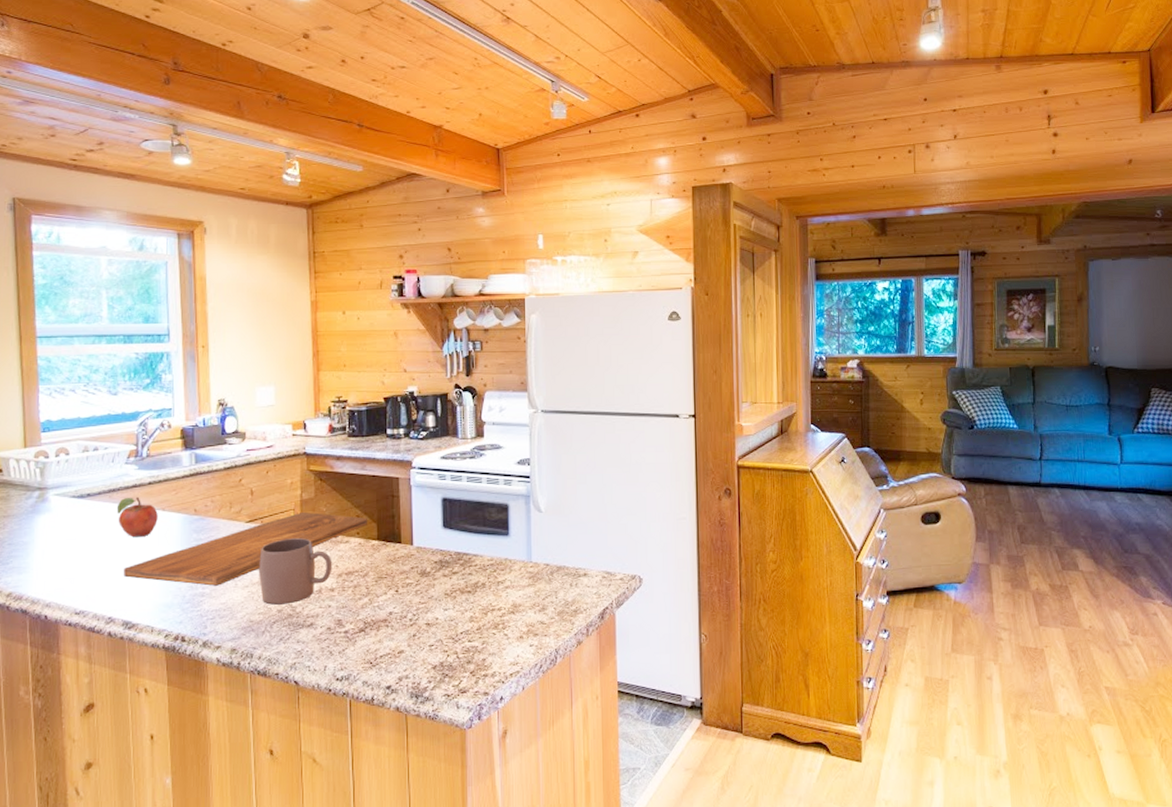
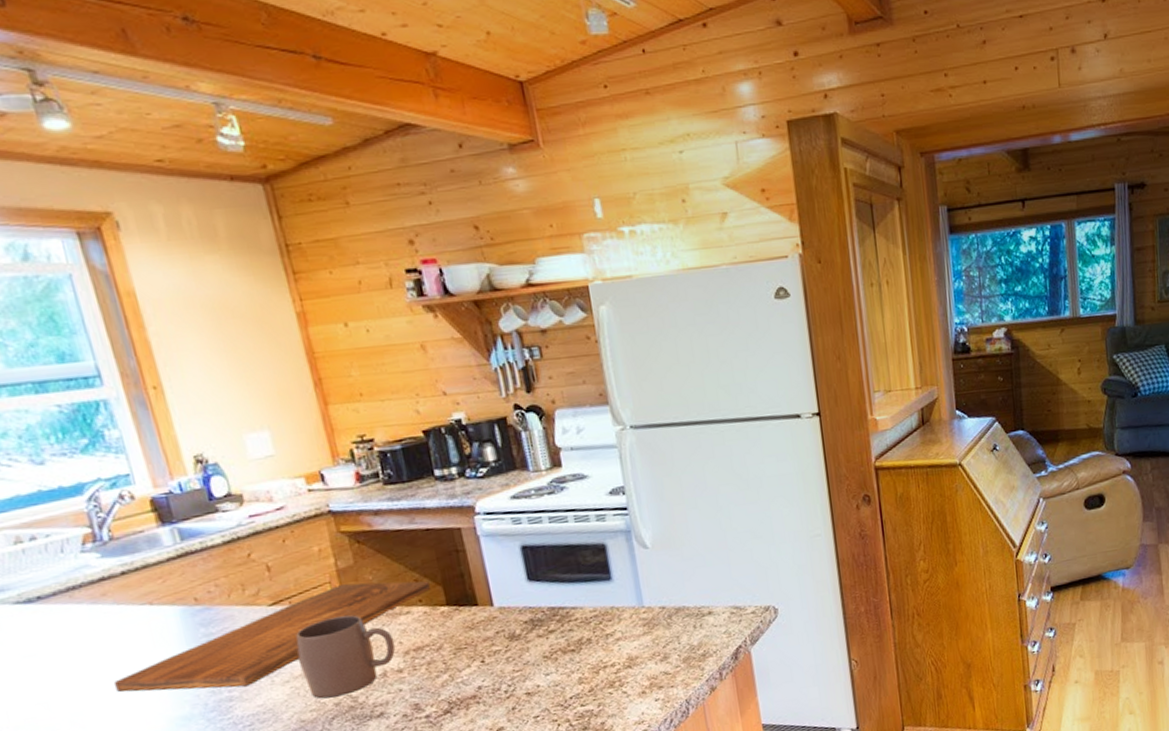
fruit: present [116,496,158,537] -> none [83,591,147,643]

